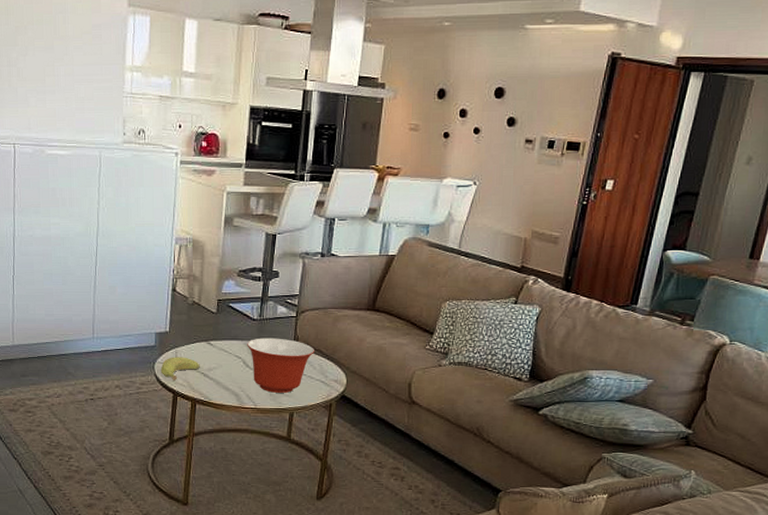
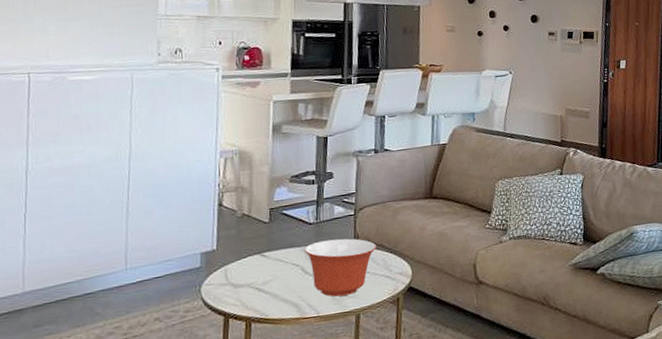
banana: present [160,357,200,380] -> none [208,274,254,302]

